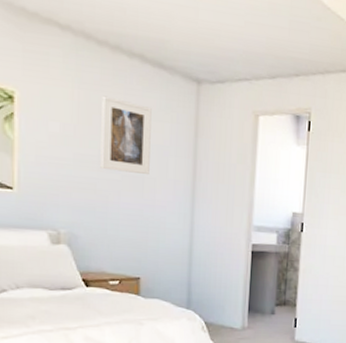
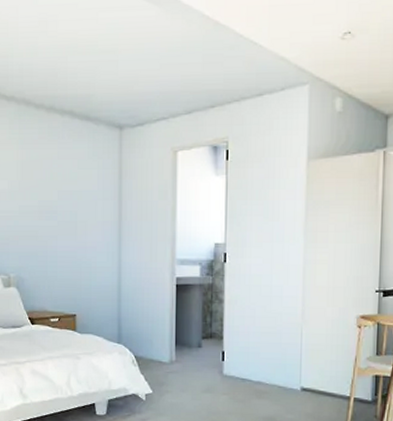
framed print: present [100,95,152,175] -> none [40,152,81,219]

